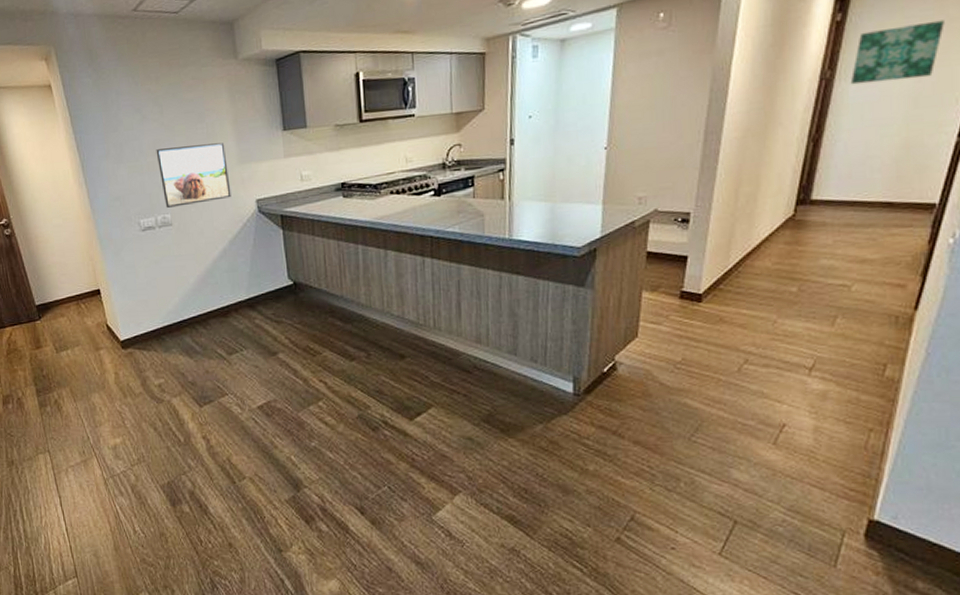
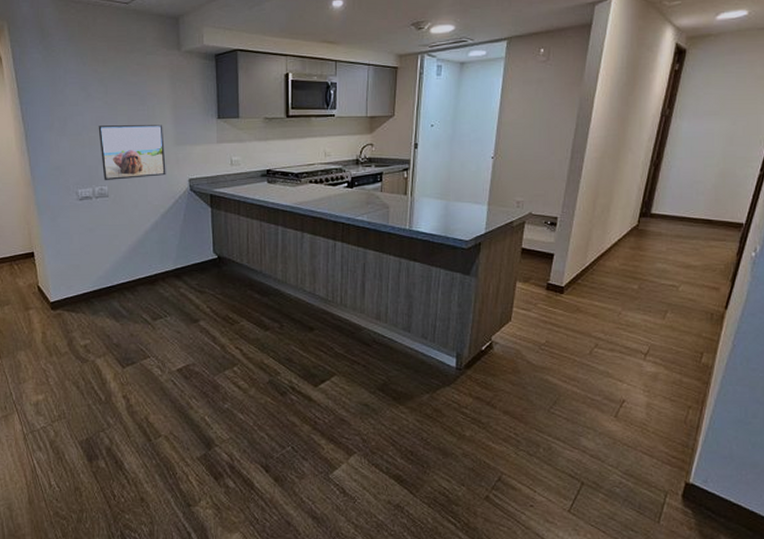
wall art: present [850,20,944,85] -> none [683,77,753,122]

